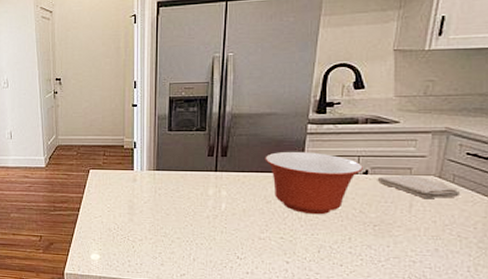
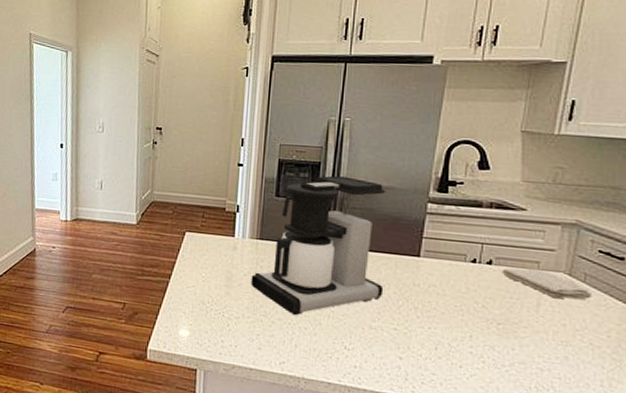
coffee maker: none [151,107,270,234] -> present [250,175,386,316]
mixing bowl: present [265,151,363,215] -> none [380,231,487,307]

